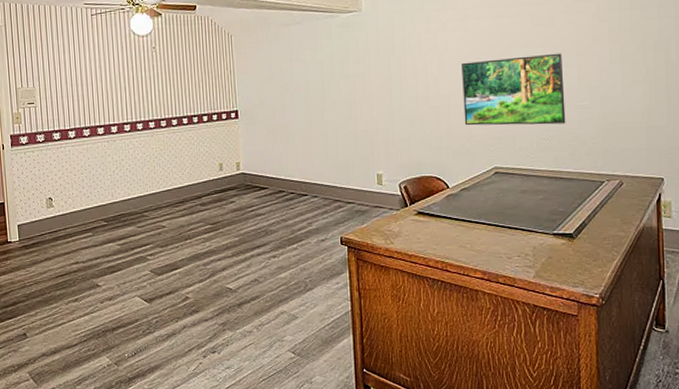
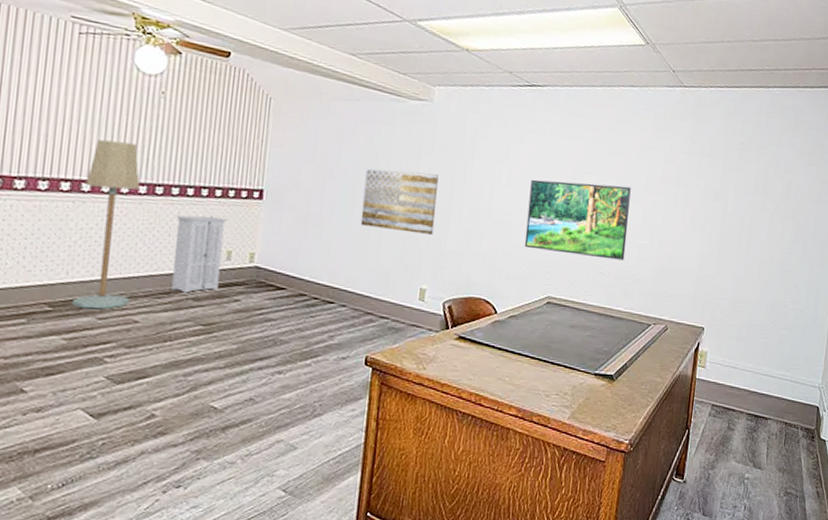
floor lamp: none [112,91,157,221] -> present [73,139,141,309]
storage cabinet: none [178,137,217,201] -> present [171,214,227,293]
wall art: none [315,72,381,128] -> present [360,168,439,235]

